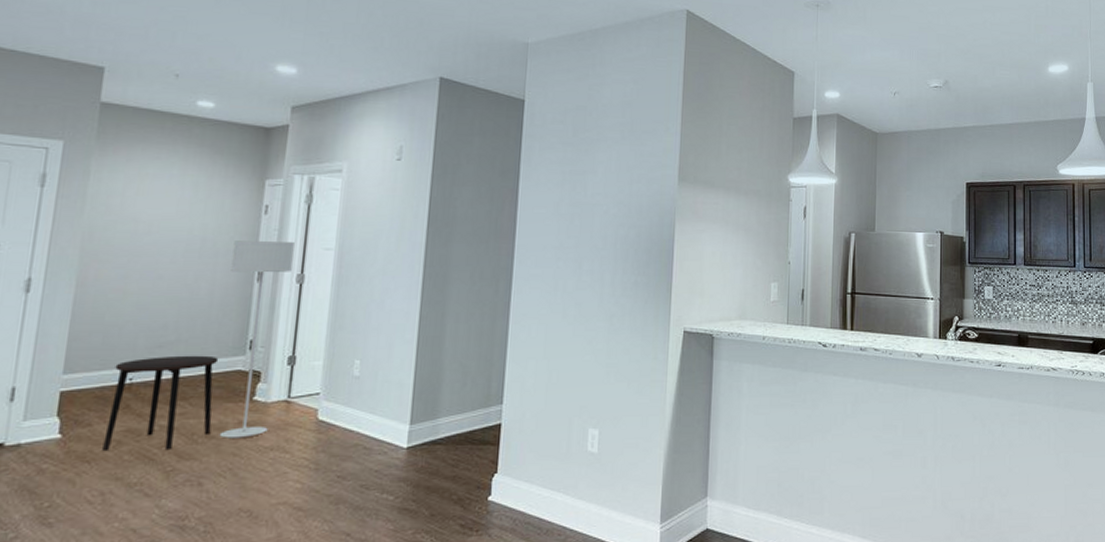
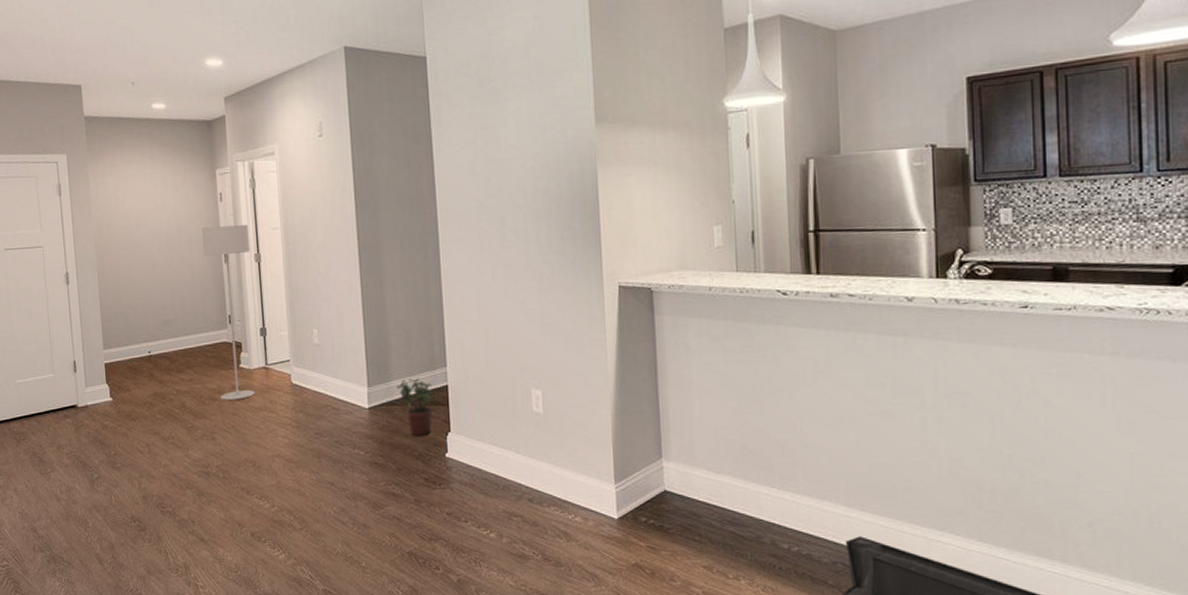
side table: present [102,355,219,452] -> none [137,330,213,412]
potted plant: none [443,415,484,479] -> present [396,378,433,437]

